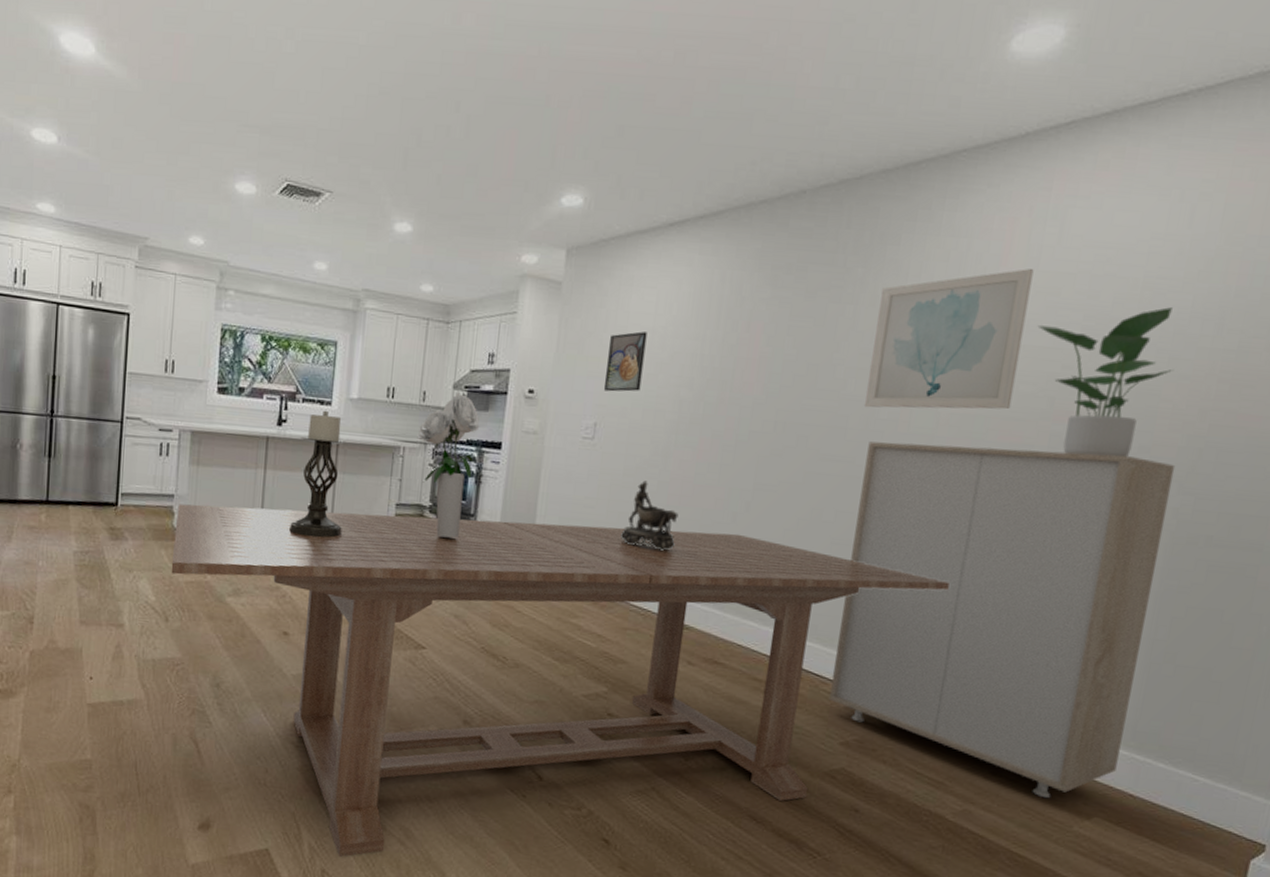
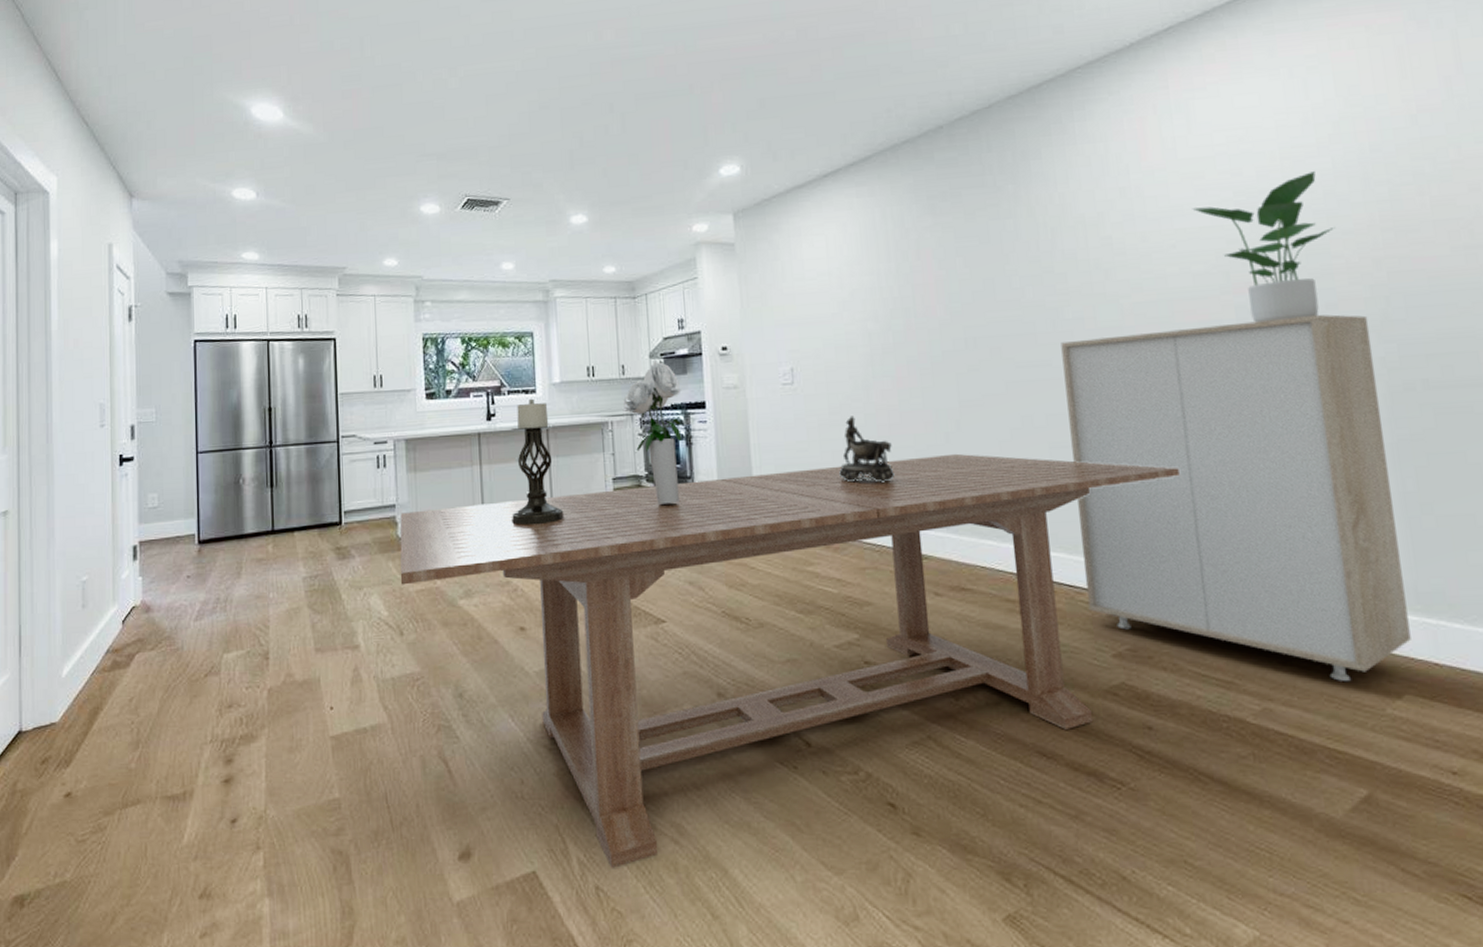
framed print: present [603,331,647,392] -> none [790,275,829,337]
wall art: present [863,269,1034,410] -> none [1036,159,1189,311]

